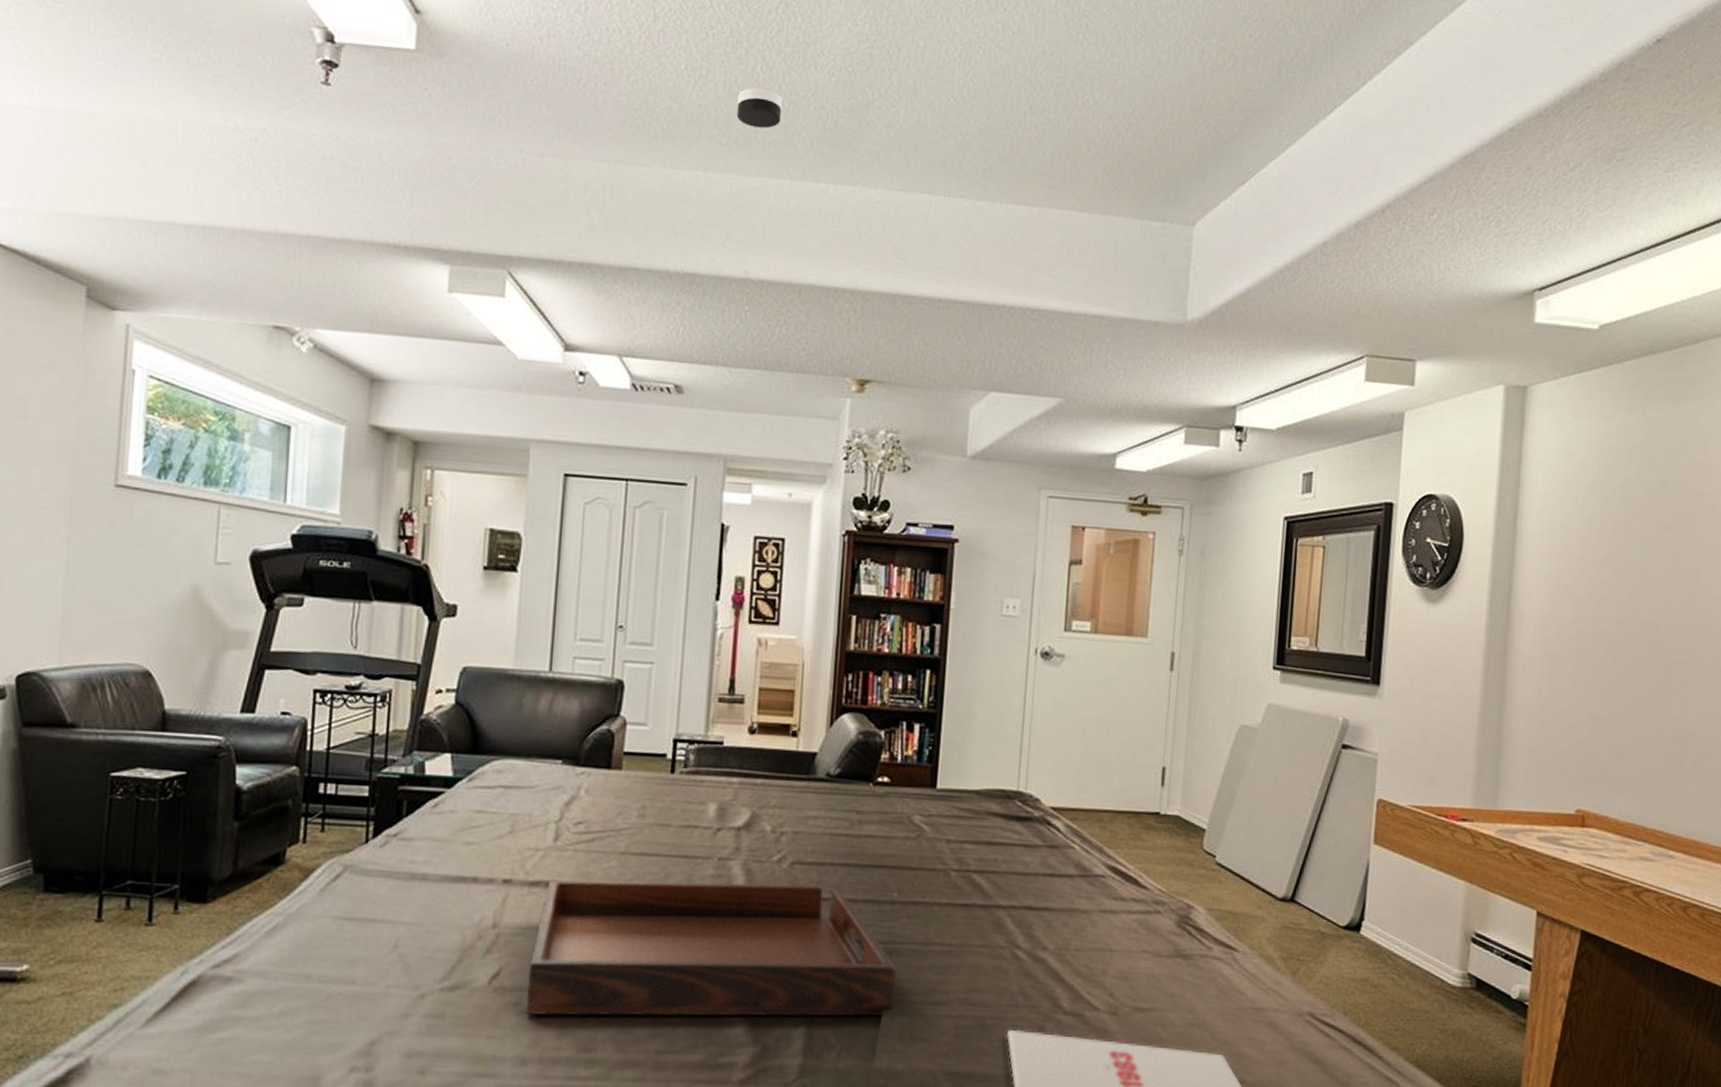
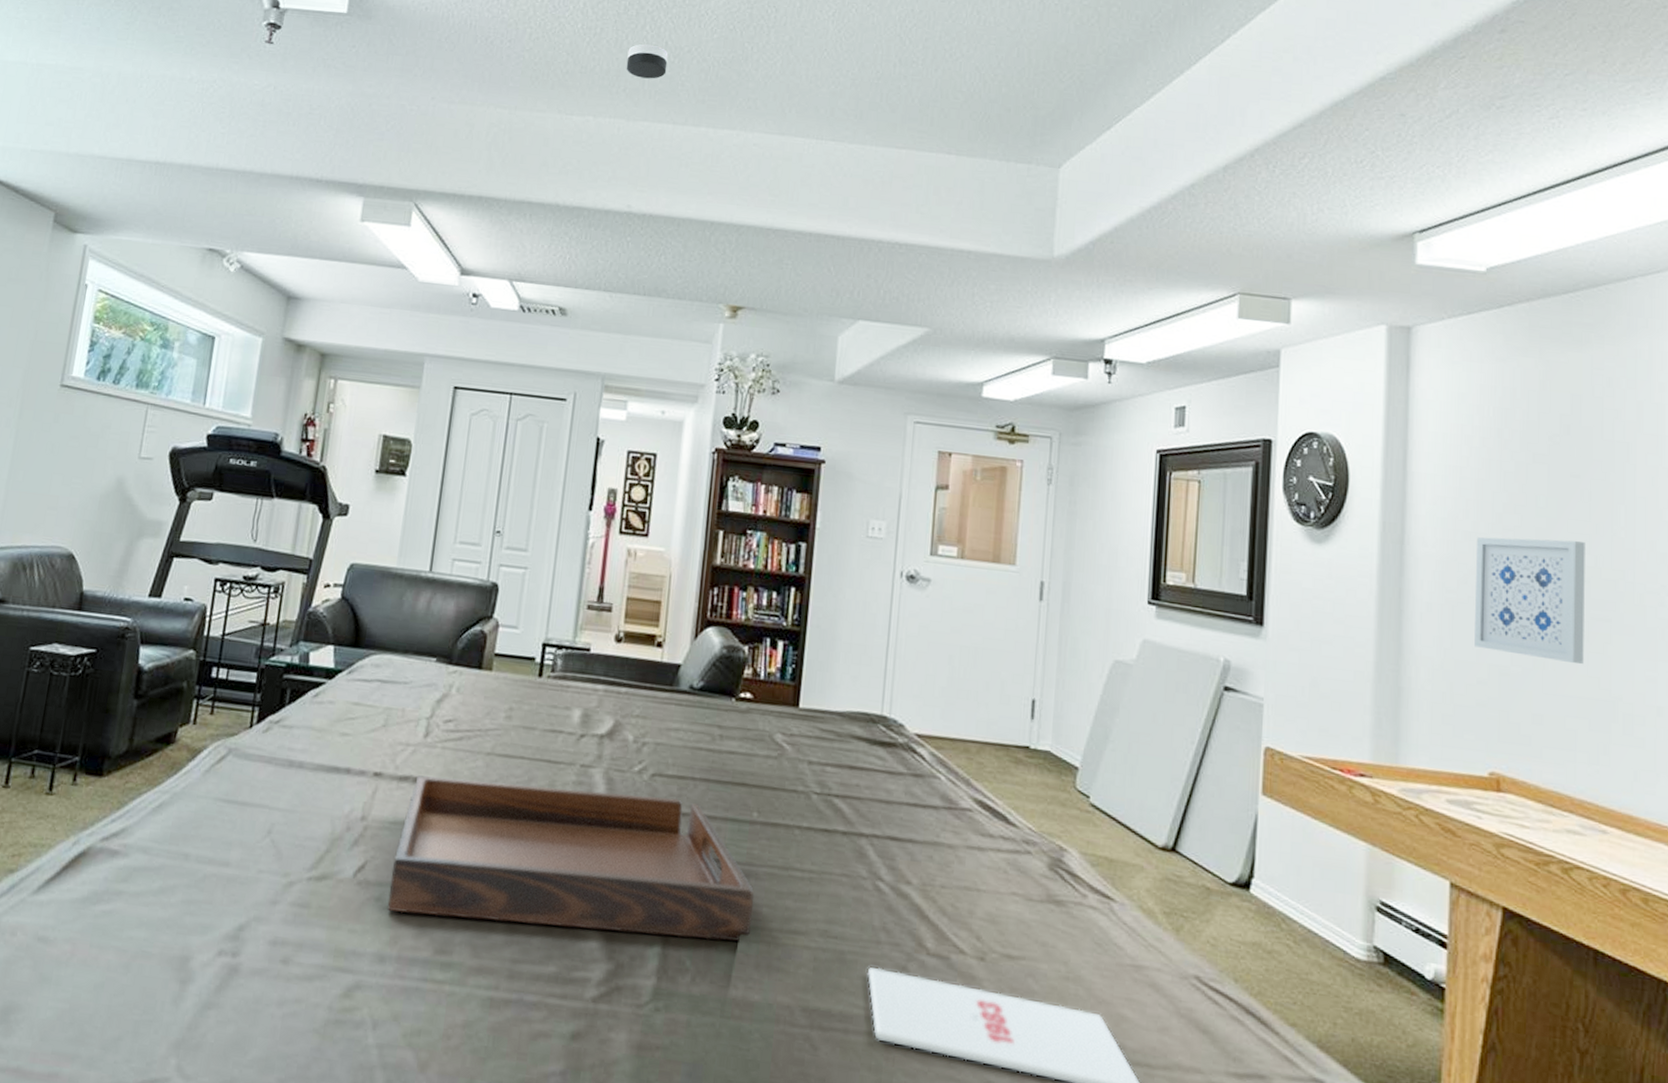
wall art: none [1569,590,1672,707] -> present [1474,537,1585,665]

